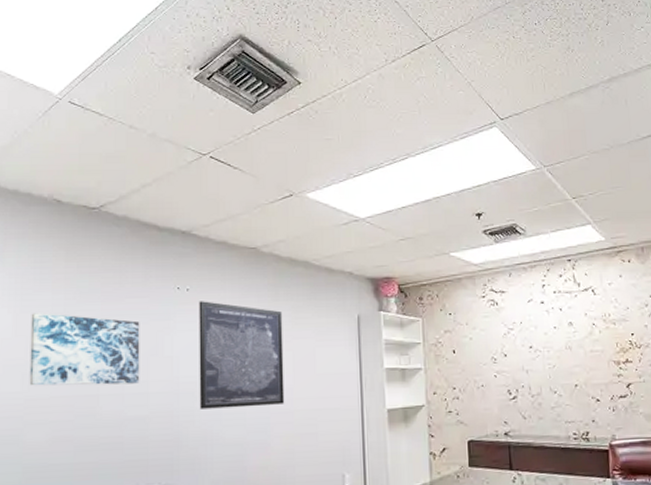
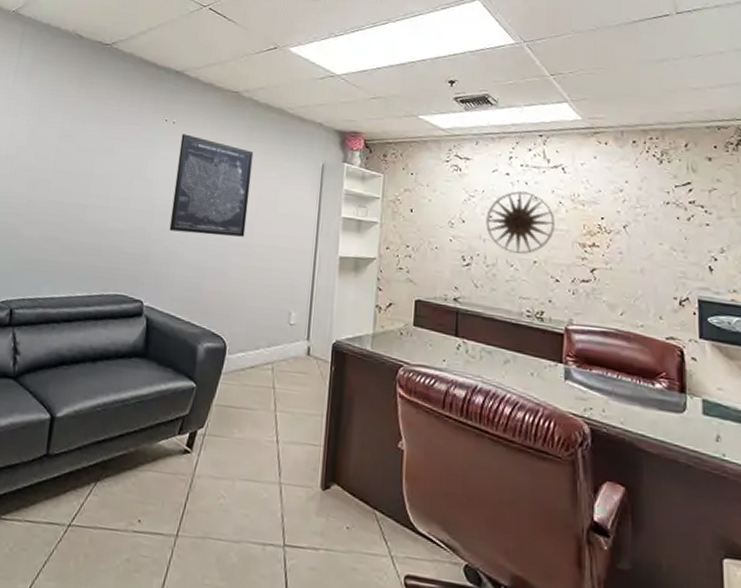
wall art: present [29,313,140,386] -> none [33,128,130,200]
wall art: none [526,318,591,380] -> present [486,191,556,254]

